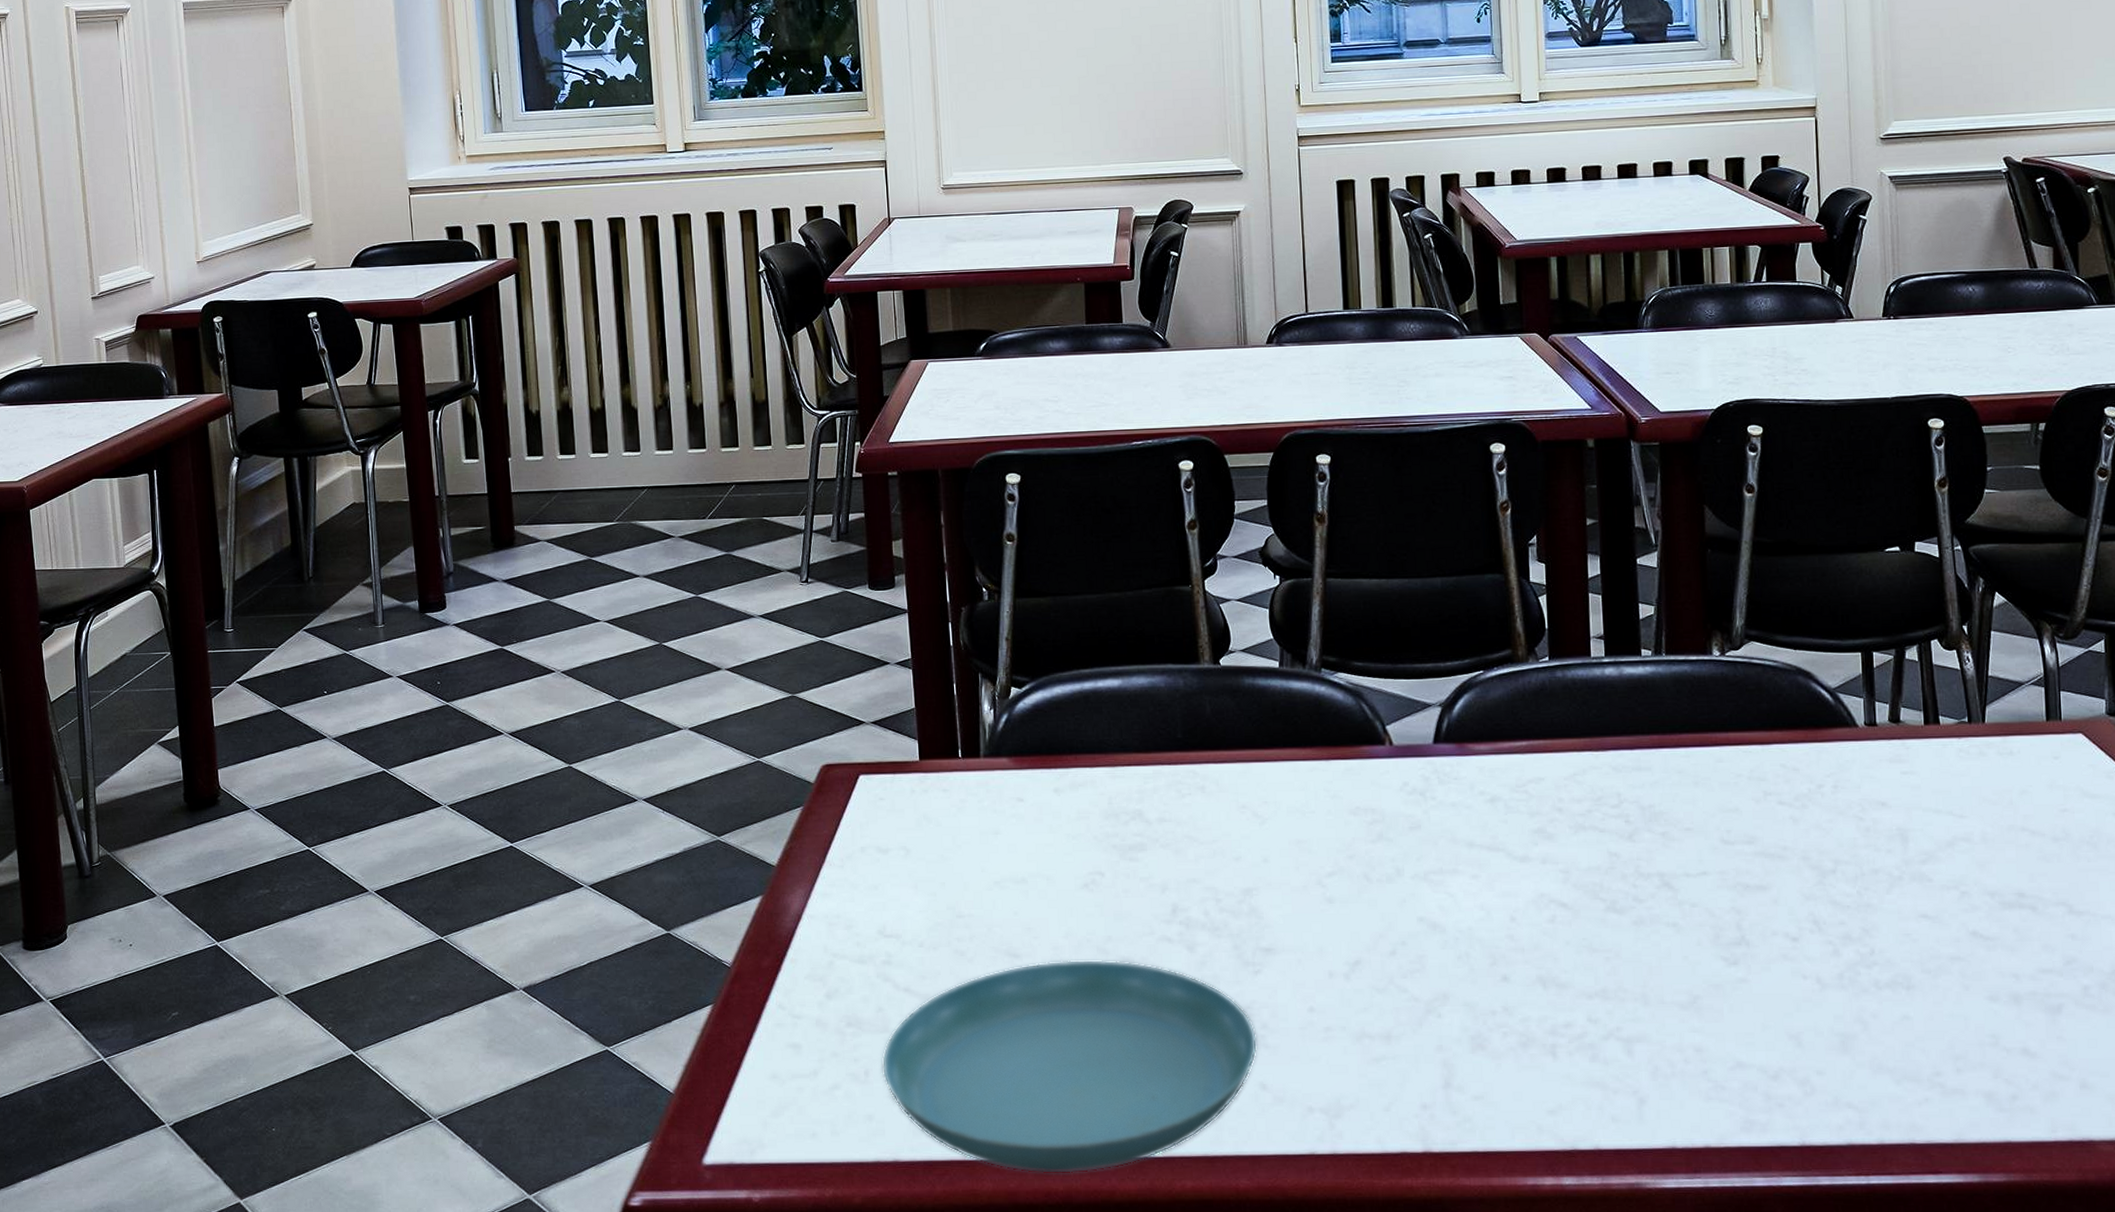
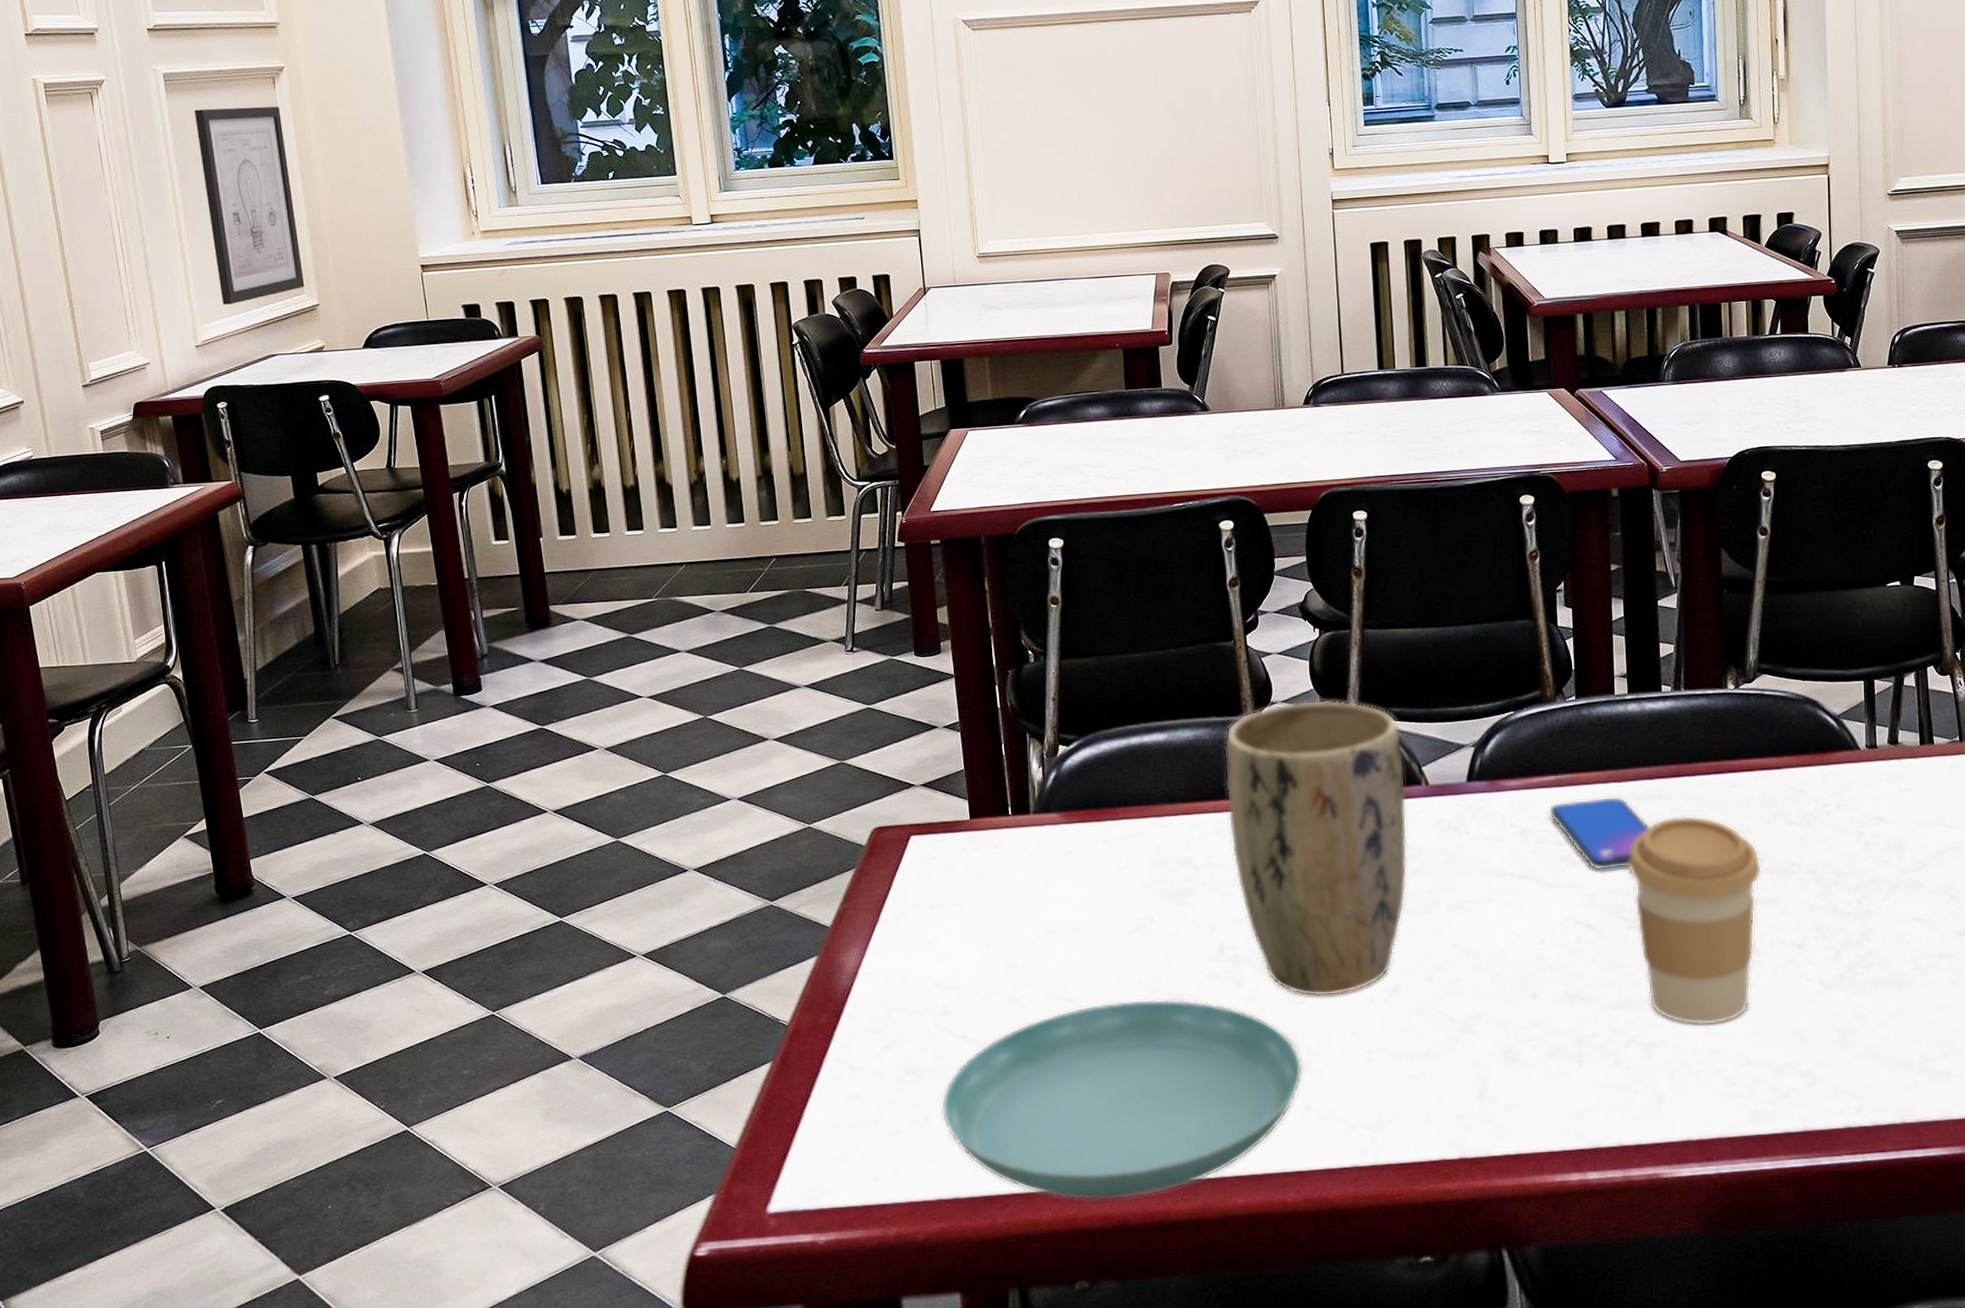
wall art: none [209,34,301,223] -> present [194,106,305,305]
plant pot: none [1179,650,1371,967] -> present [1223,699,1408,997]
smartphone: none [1520,766,1630,846] -> present [1548,796,1650,871]
coffee cup: none [1605,790,1752,1022] -> present [1627,815,1762,1026]

